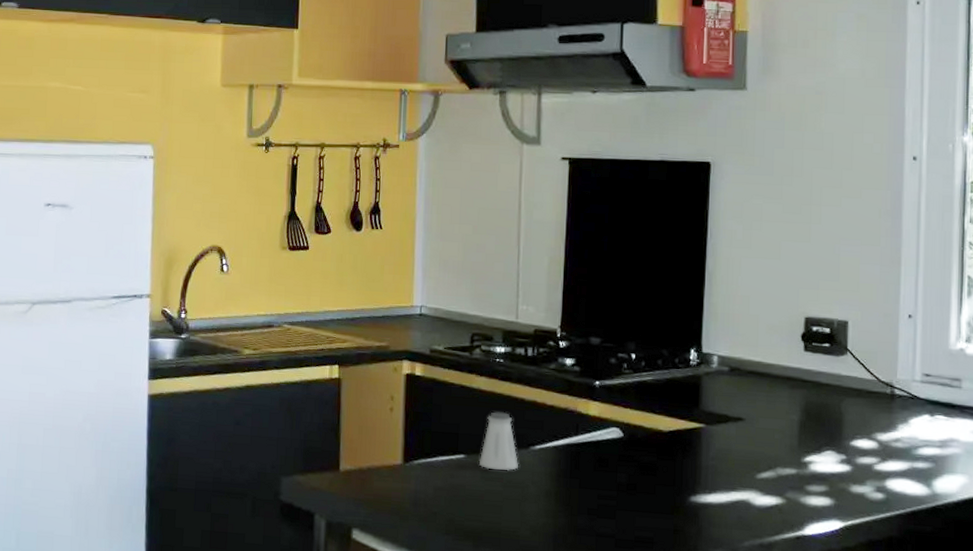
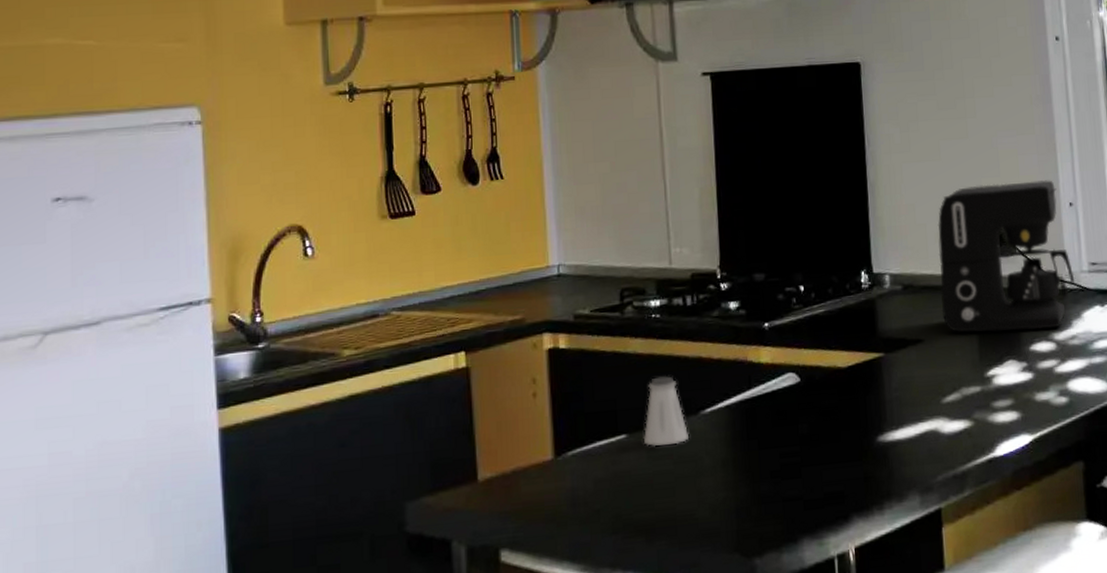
coffee maker: none [765,286,906,429] -> present [937,180,1075,333]

